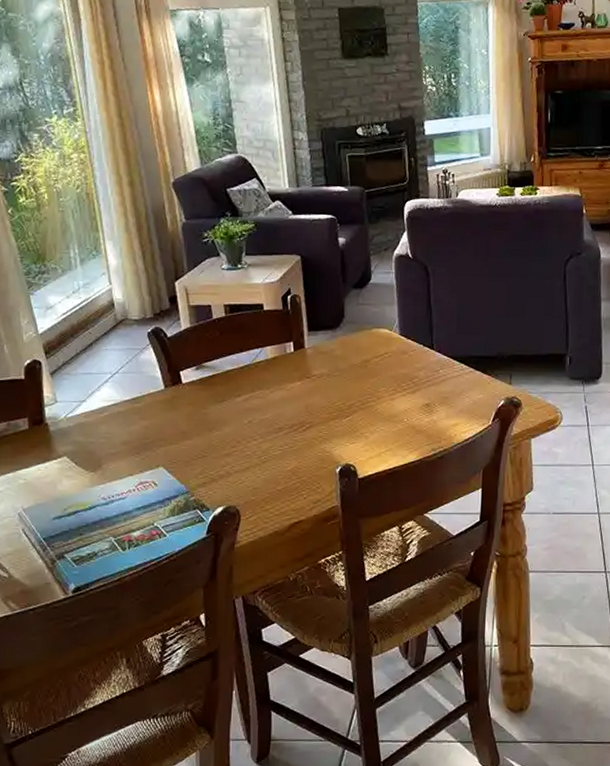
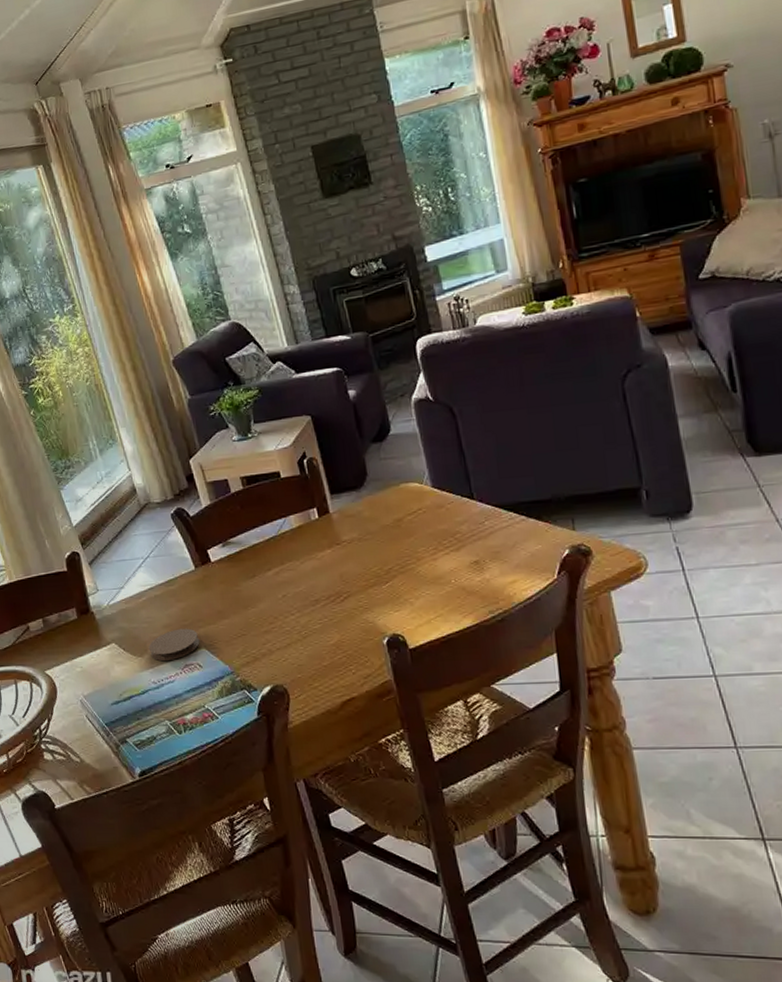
coaster: none [103,446,159,478] -> present [148,628,200,661]

